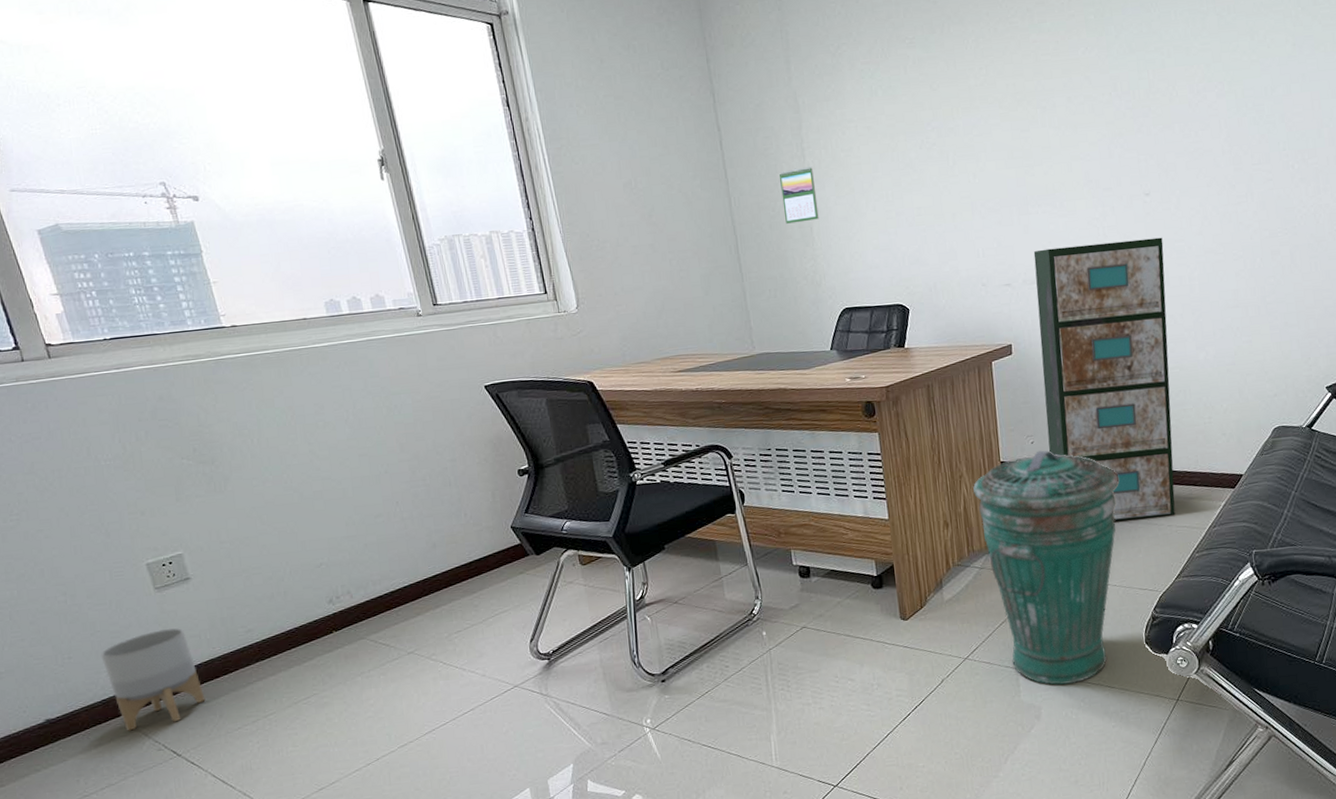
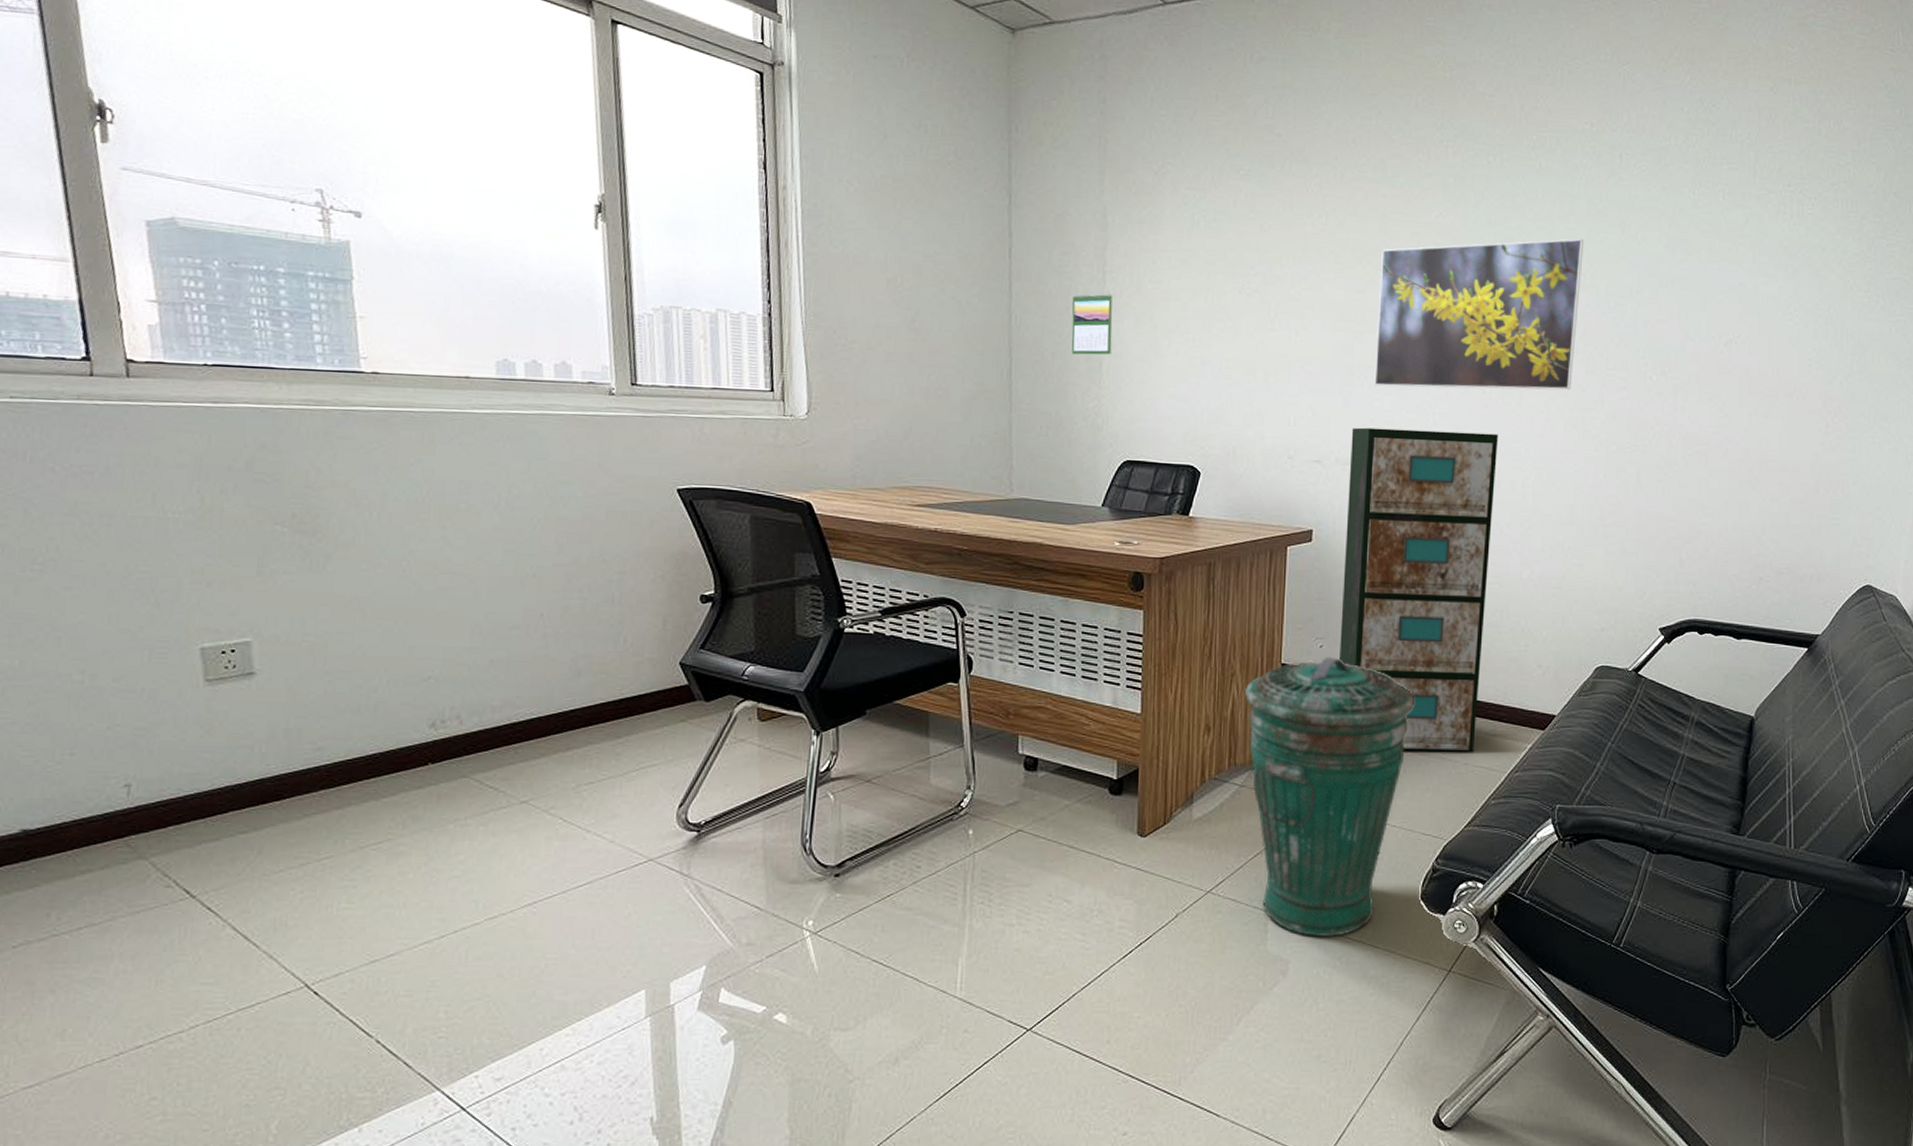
planter: present [101,628,206,731] -> none [114,732,244,858]
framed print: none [1039,50,1222,212] -> present [1374,238,1584,390]

